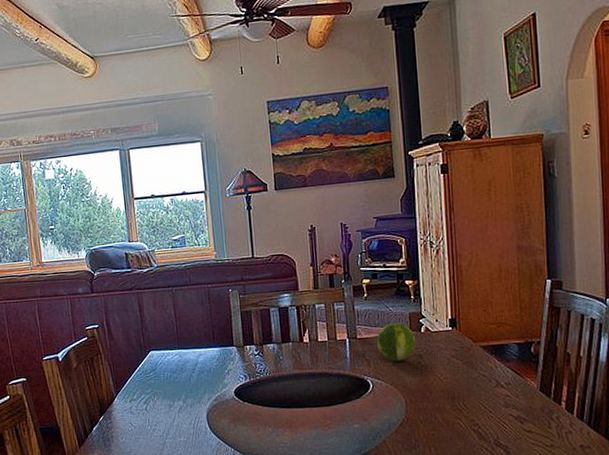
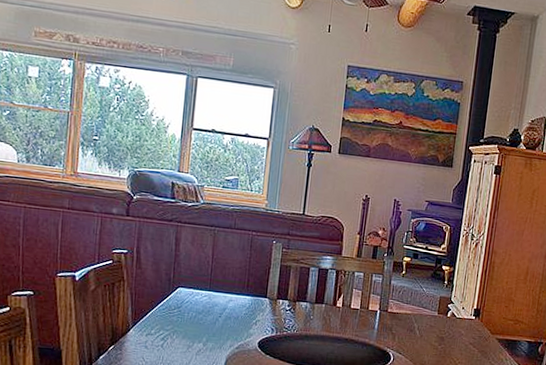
fruit: present [376,323,416,362] -> none [404,303,442,340]

